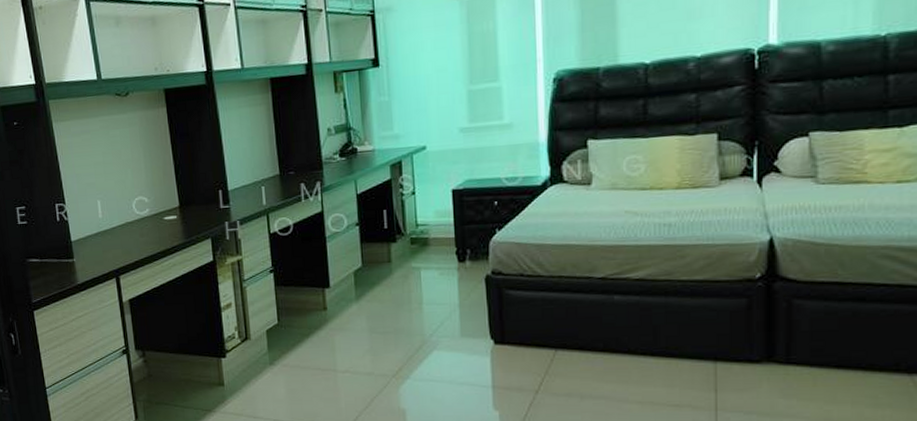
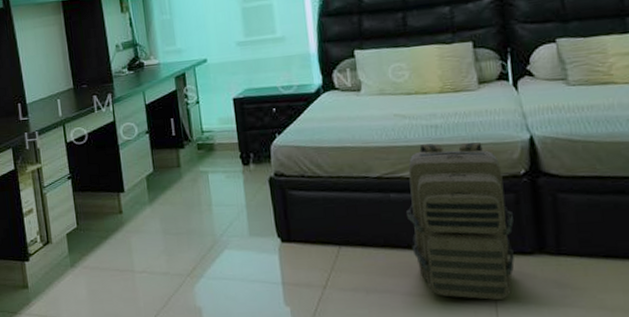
backpack: none [630,242,743,409] -> present [407,142,515,300]

